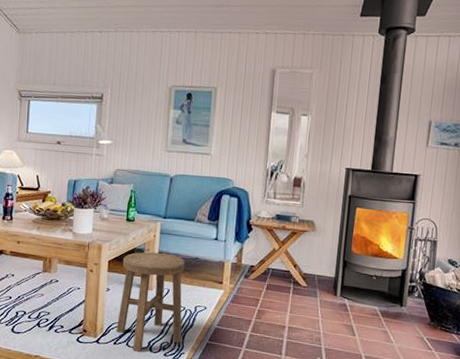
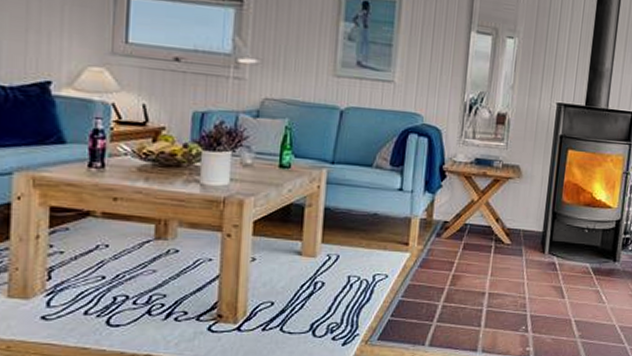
stool: present [116,251,186,351] -> none [266,207,361,337]

